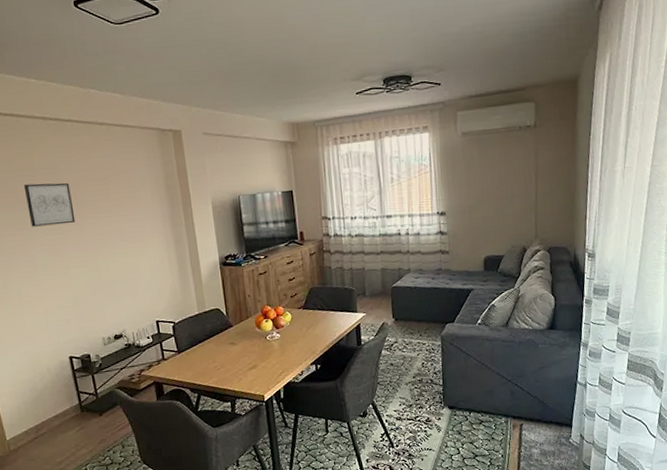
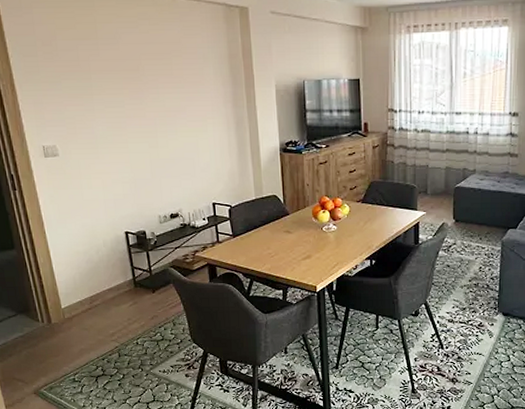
wall art: present [23,182,76,227] -> none [85,53,137,98]

